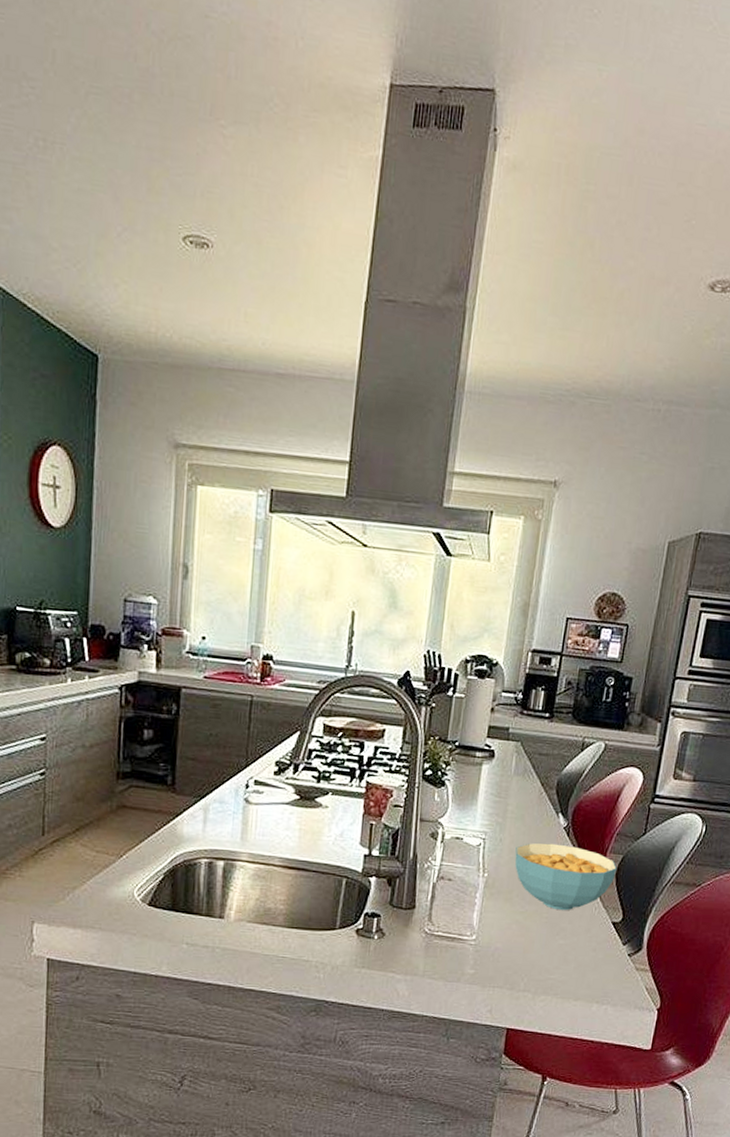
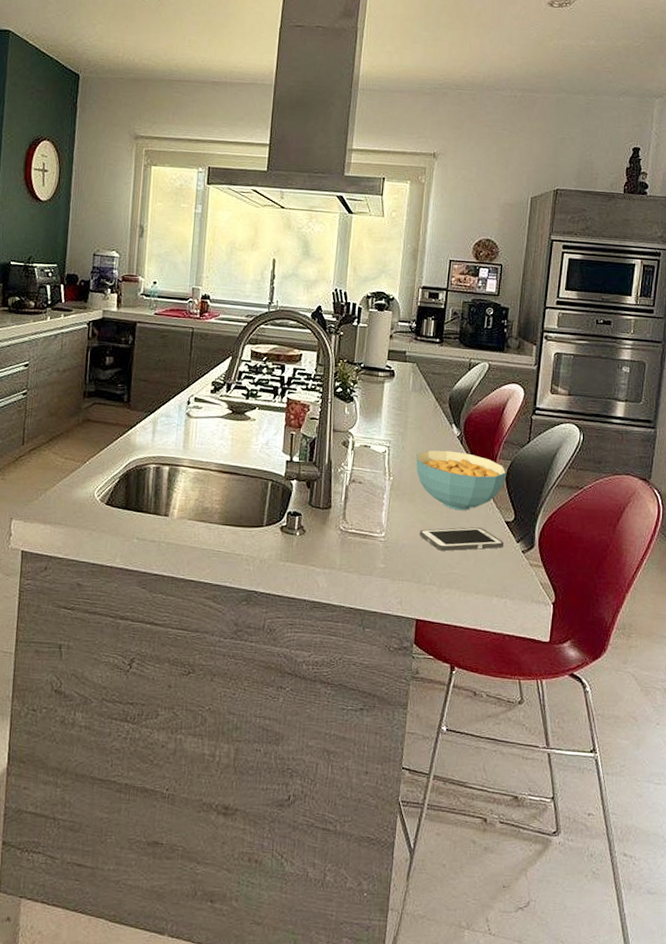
cell phone: none [515,928,609,955] -> present [420,527,504,551]

